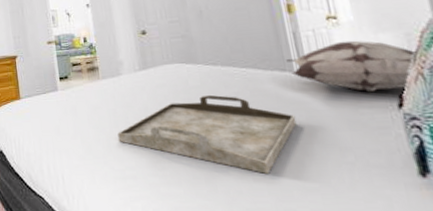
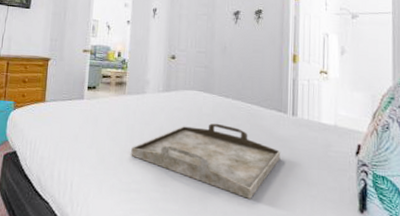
decorative pillow: present [286,40,419,93] -> none [283,93,378,140]

